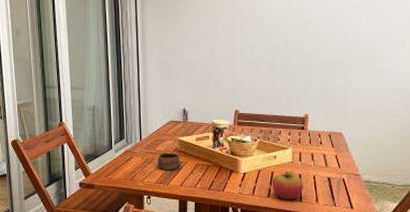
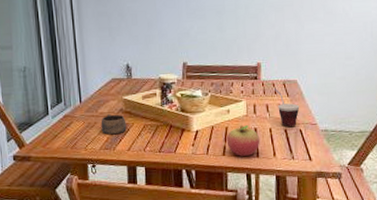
cup: none [319,139,344,175] -> present [273,88,300,127]

